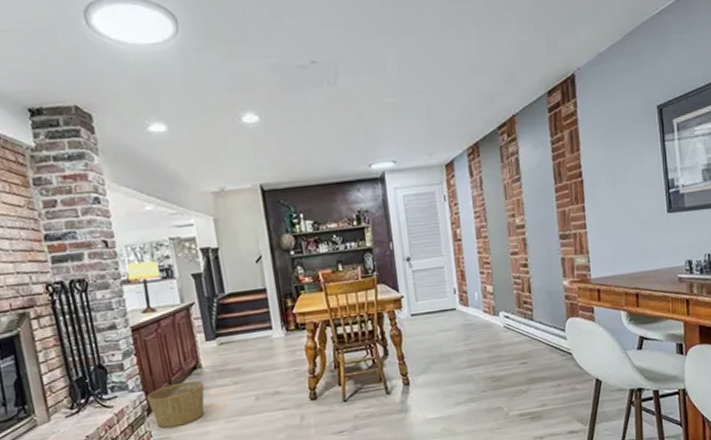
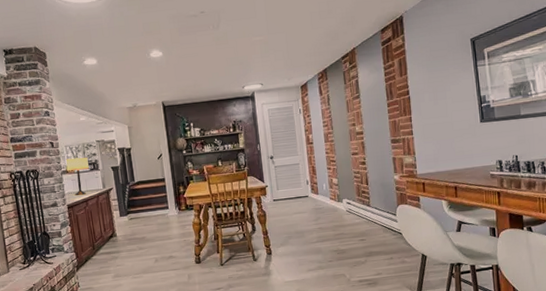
basket: present [146,381,205,429] -> none [76,246,118,281]

